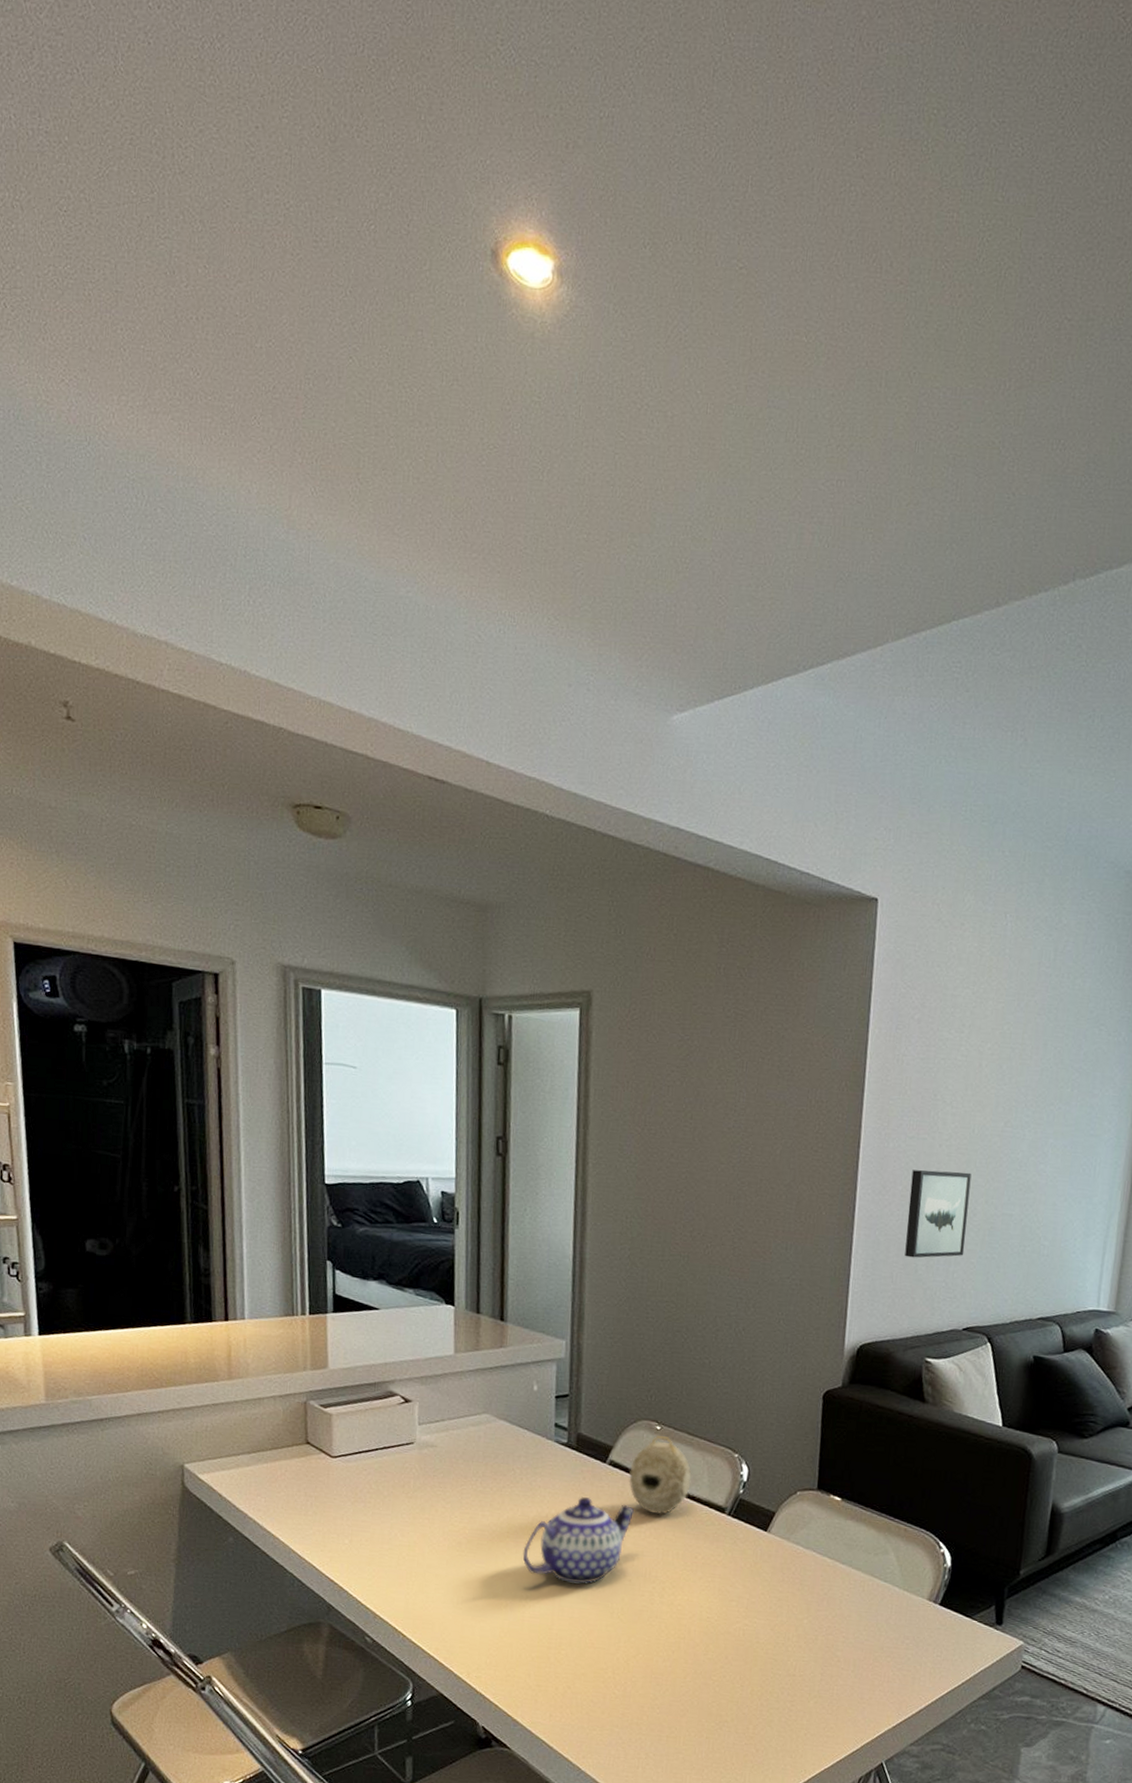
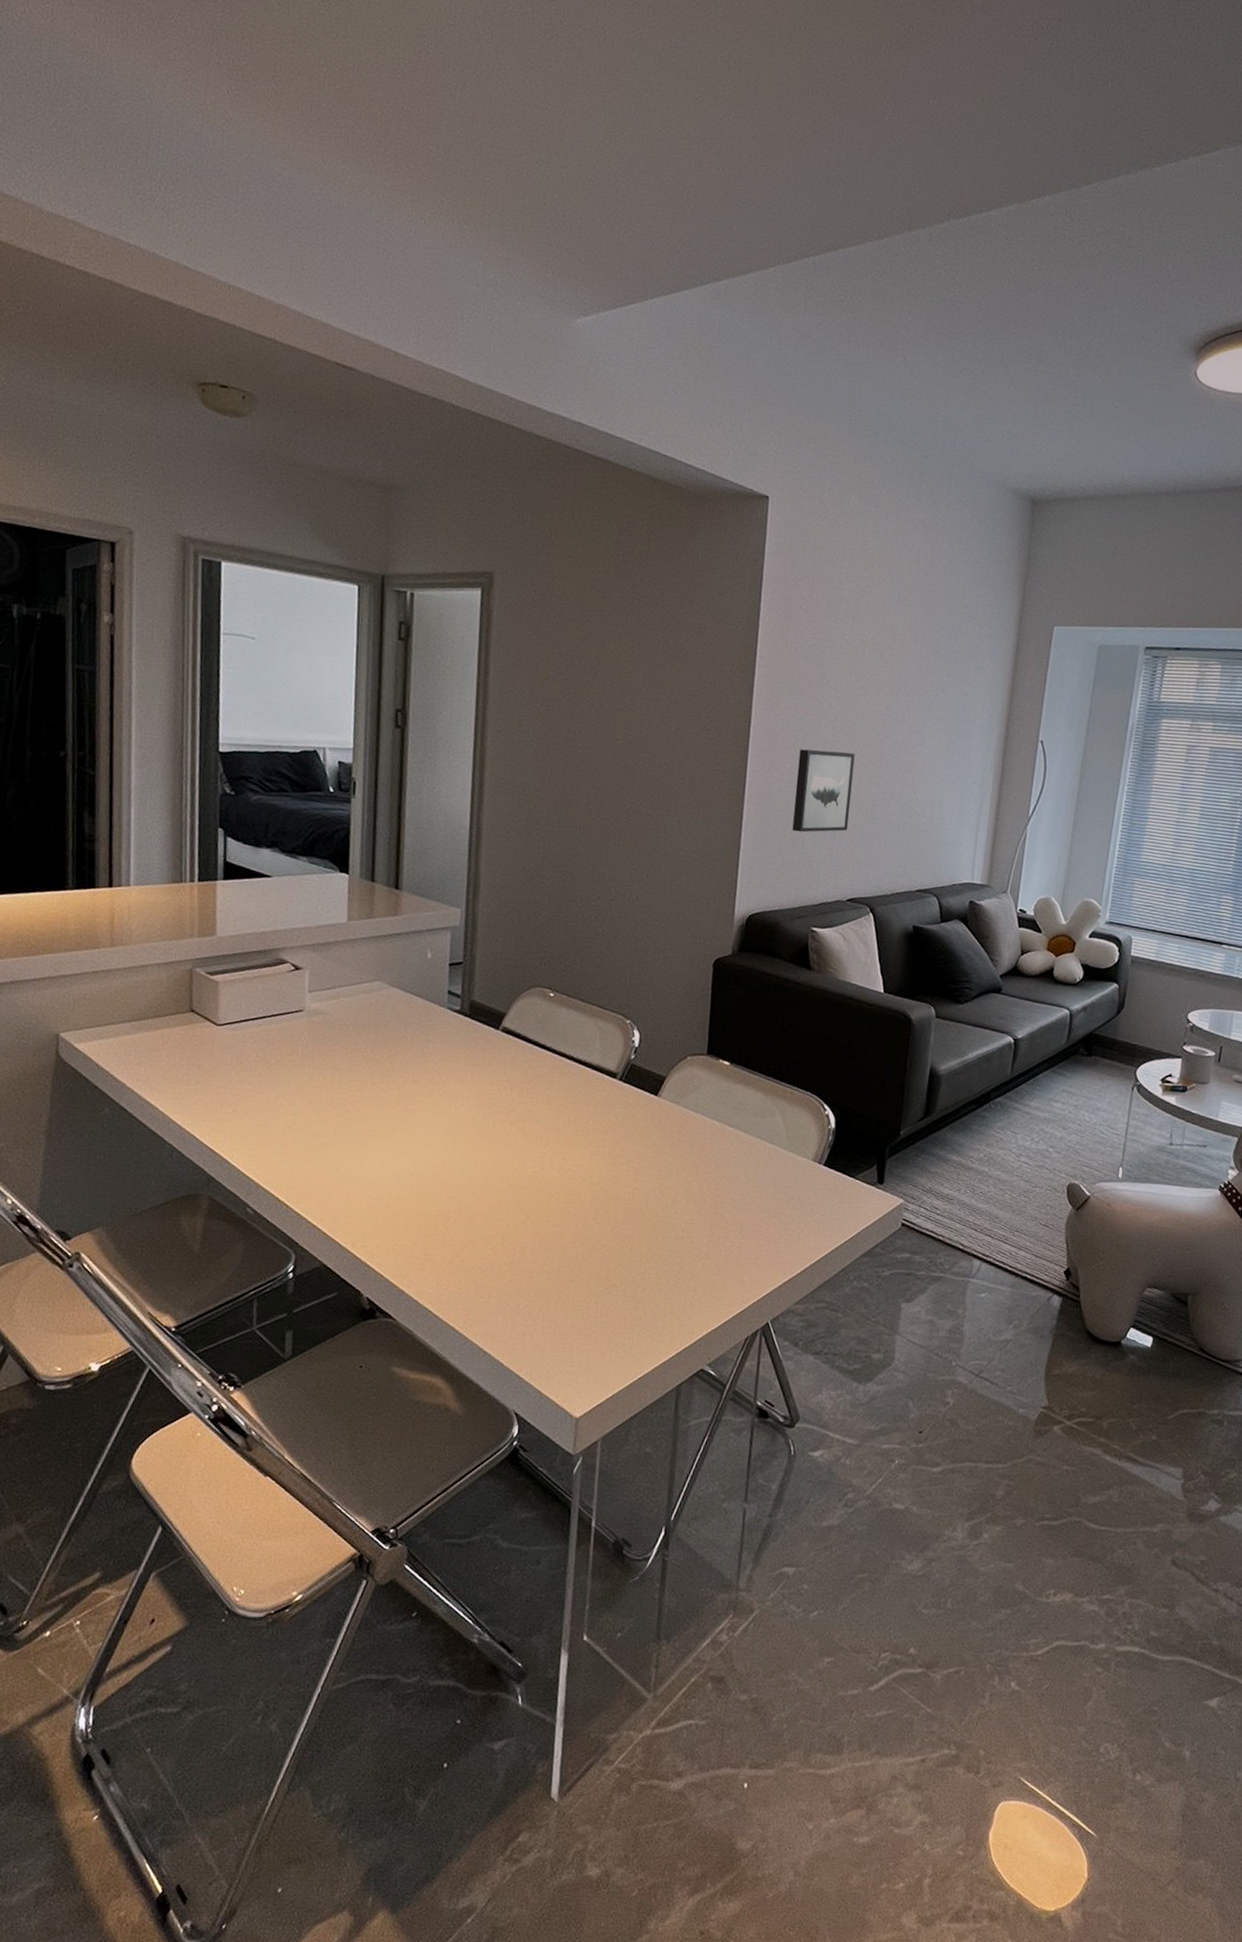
teapot: present [522,1497,635,1584] -> none [412,1064,527,1150]
decorative ball: present [629,1436,692,1515] -> none [521,1002,584,1081]

